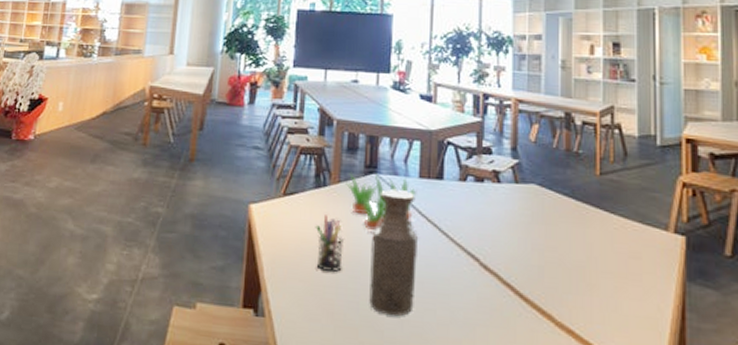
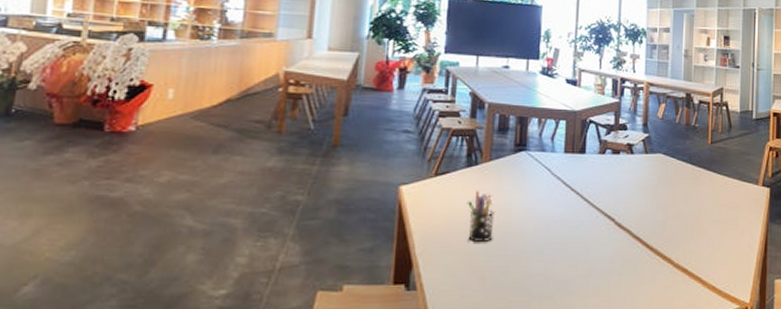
succulent plant: present [346,173,417,231] -> none [497,150,563,203]
bottle: present [369,189,418,316] -> none [518,165,562,275]

